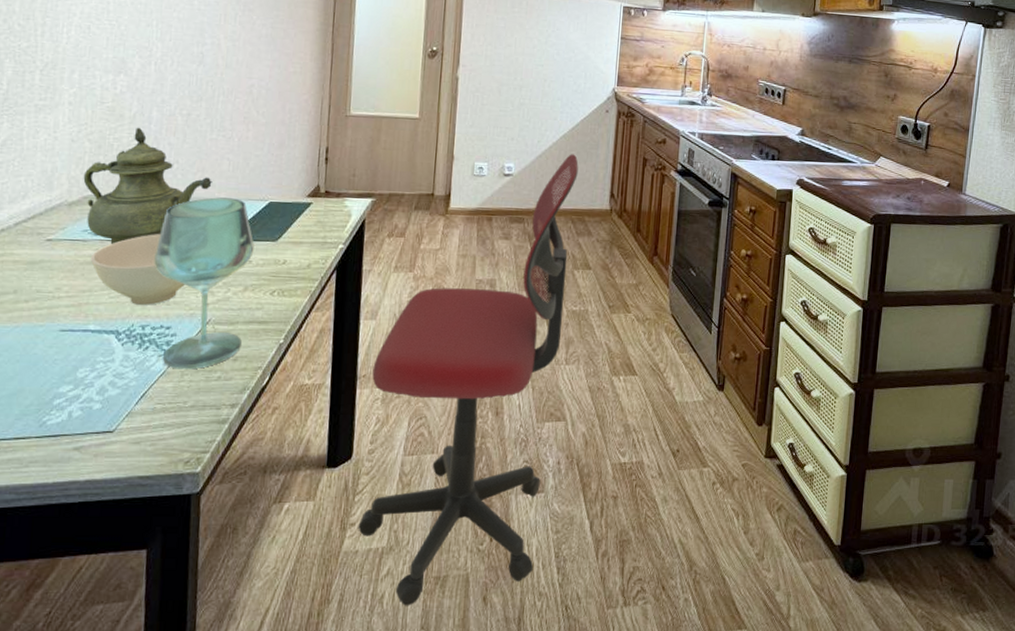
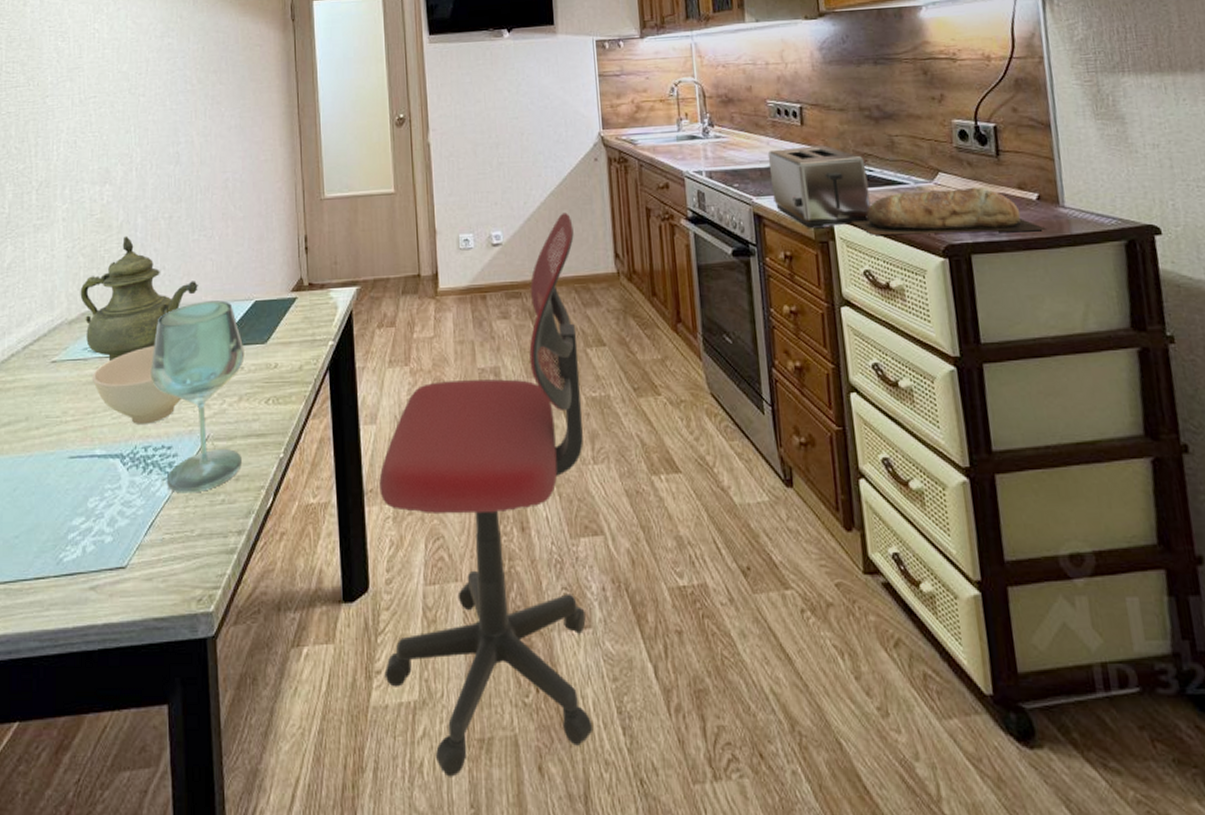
toaster: none [749,122,827,191] -> present [767,145,871,228]
bread loaf: none [807,169,950,211] -> present [852,187,1048,235]

